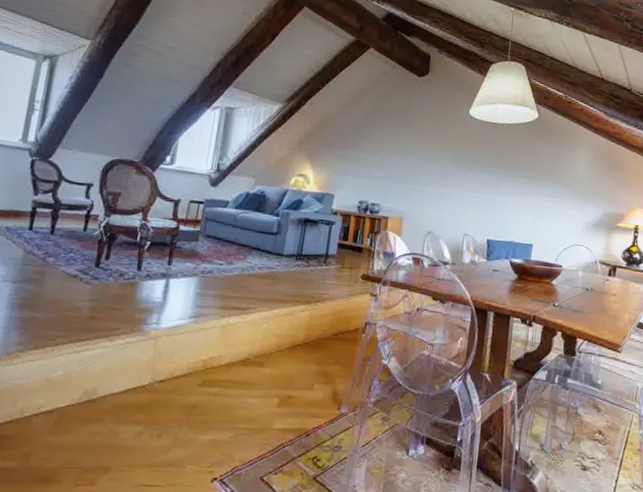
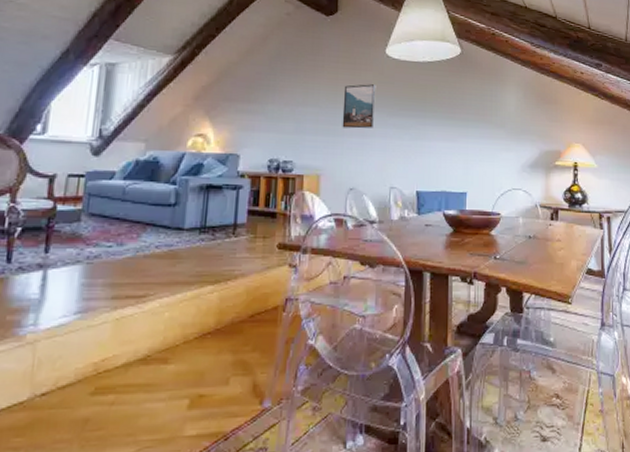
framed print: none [425,140,459,180] -> present [342,84,376,129]

